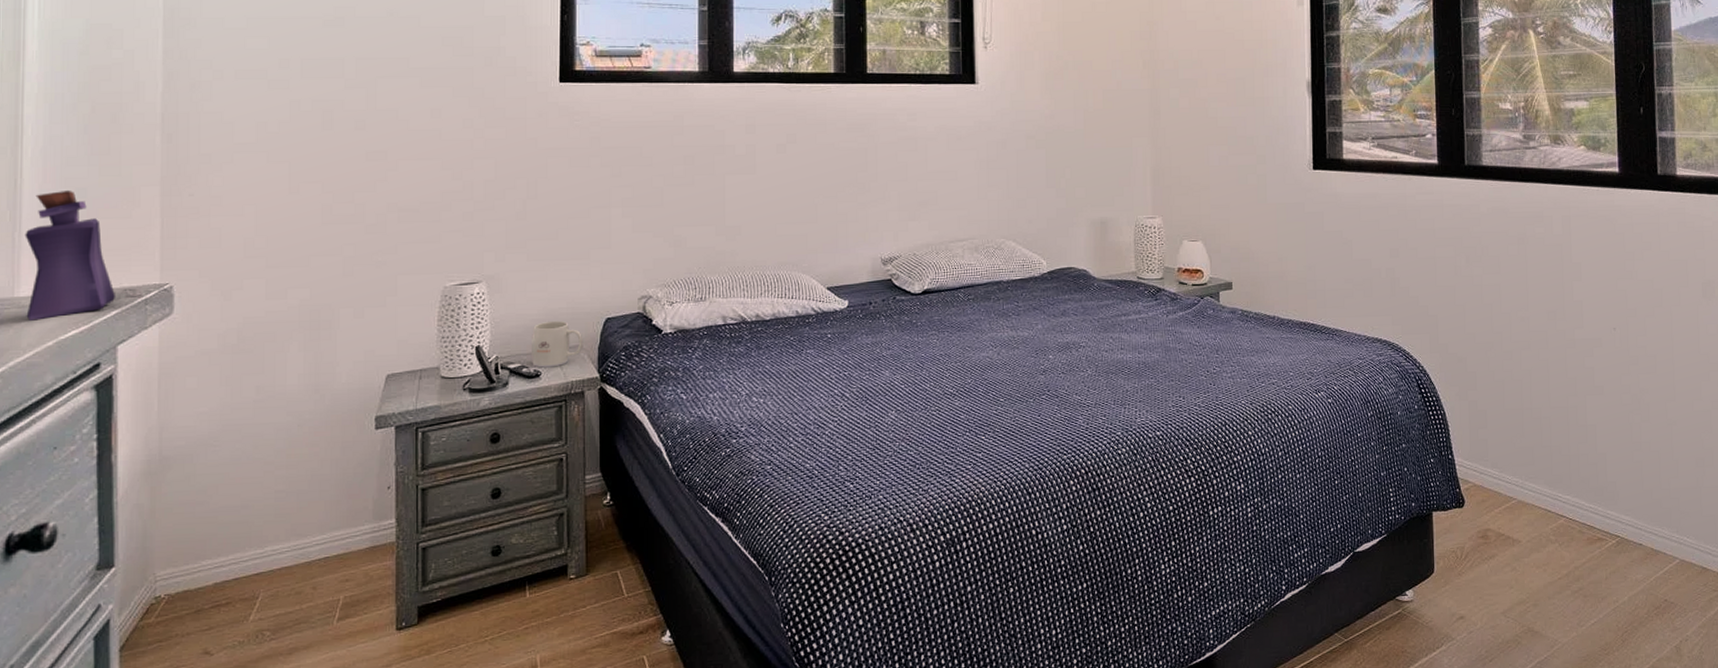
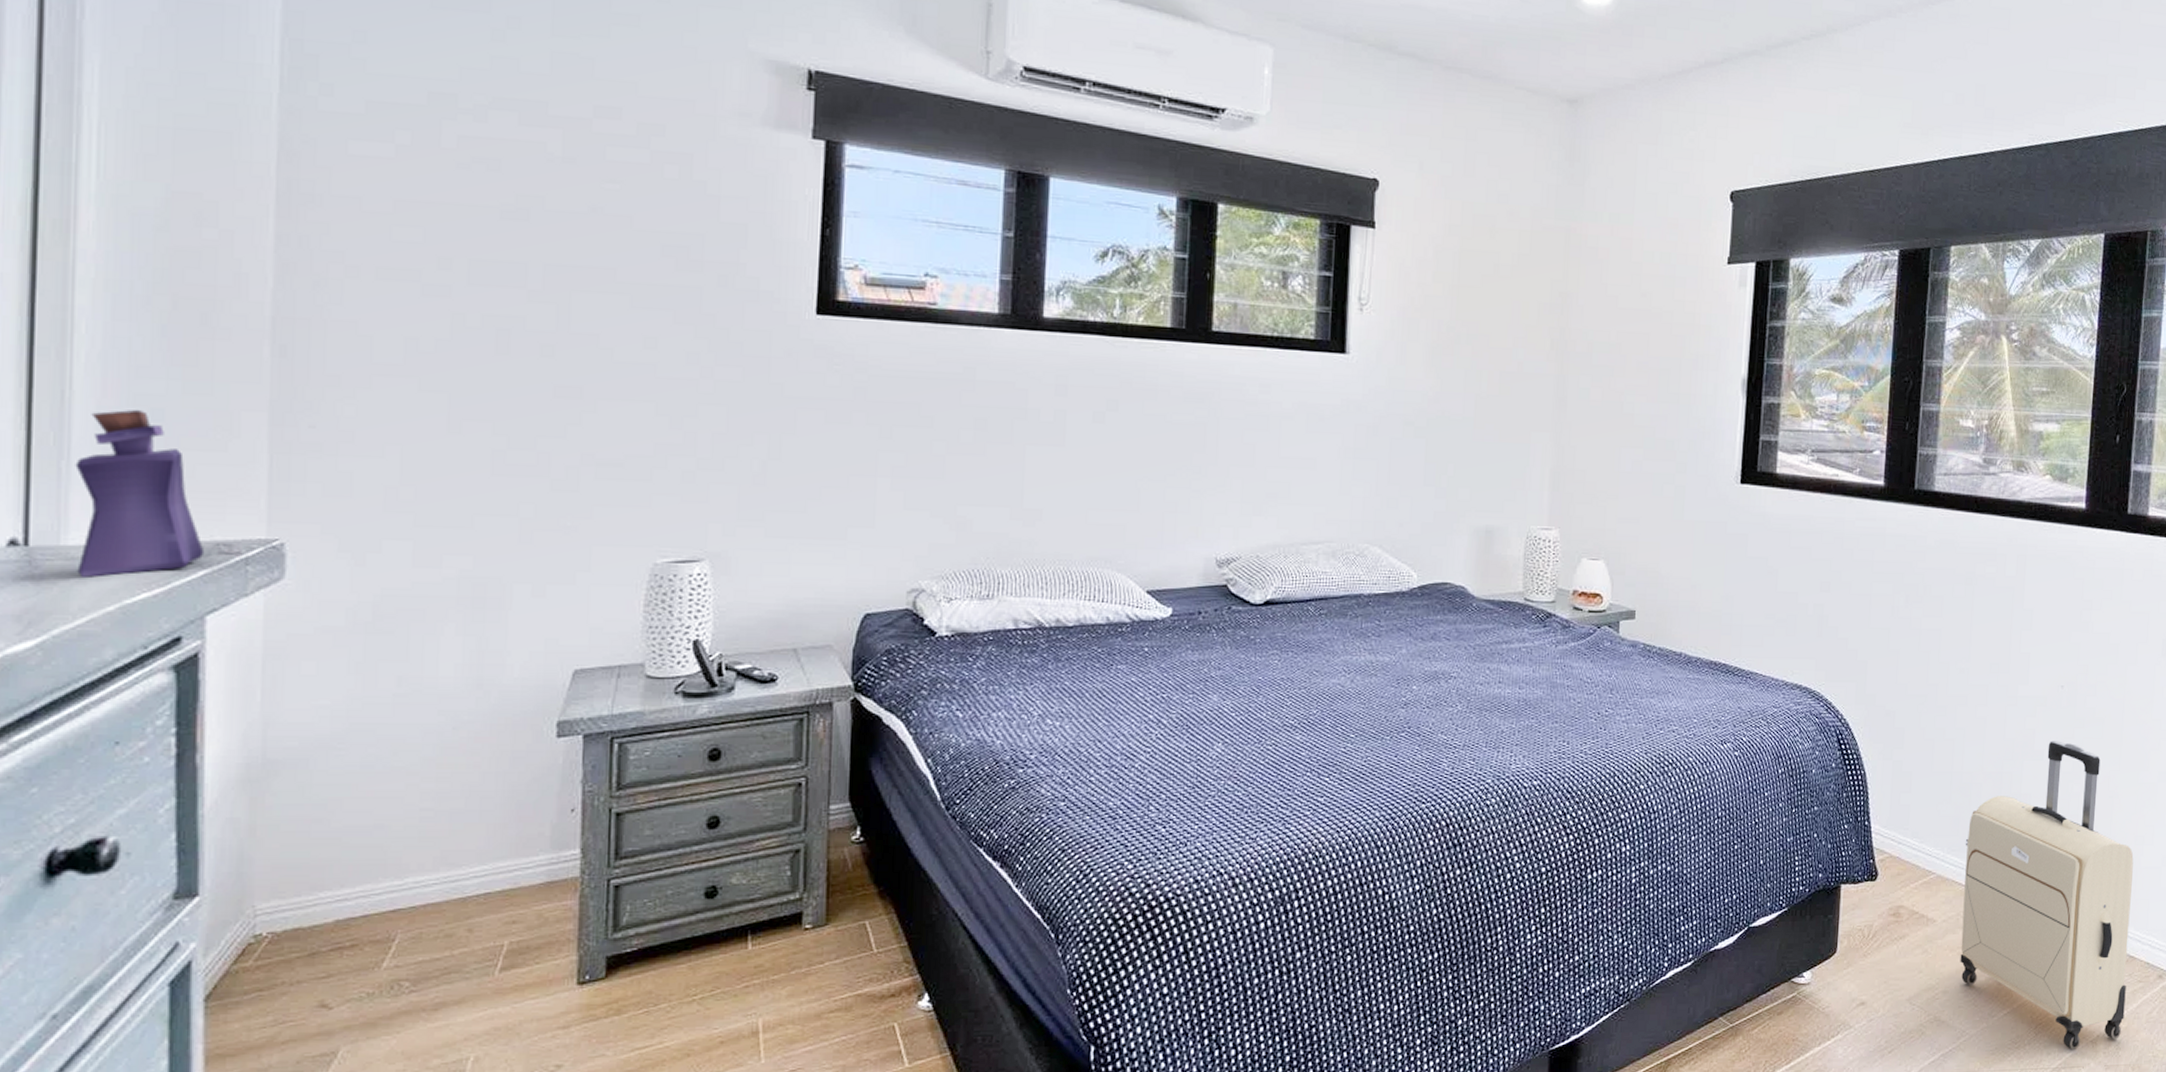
mug: present [532,320,584,368] -> none [766,613,835,671]
suitcase: none [1540,377,1704,656] -> present [1960,741,2134,1051]

